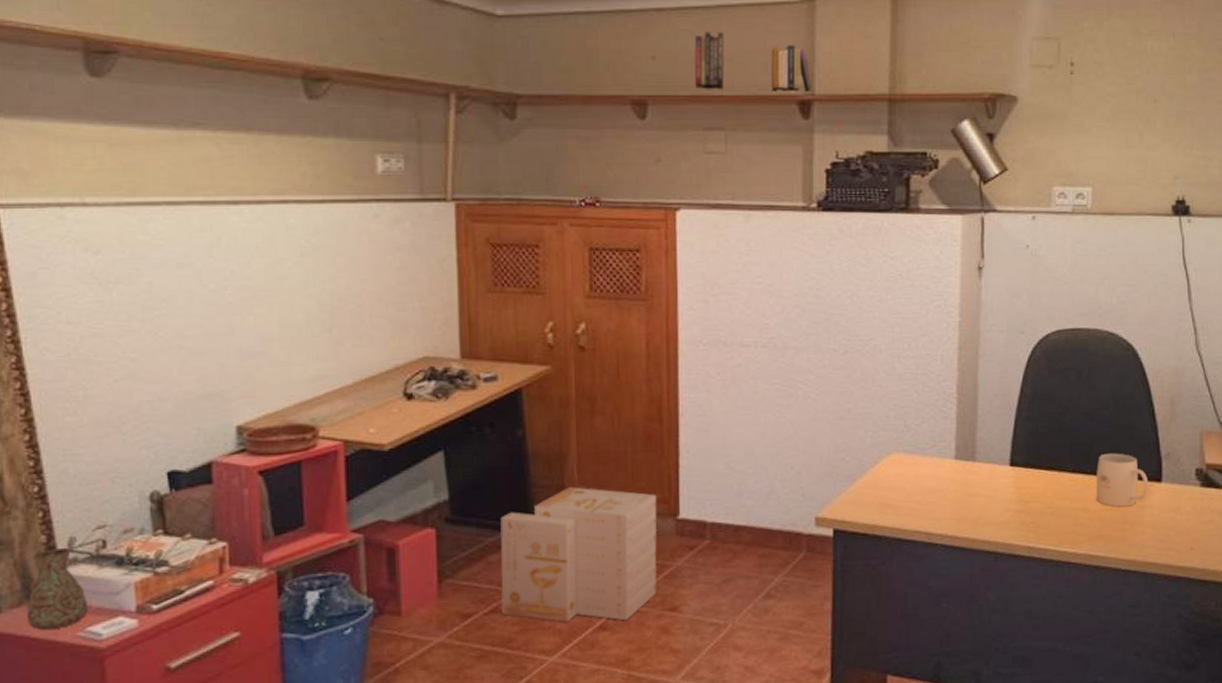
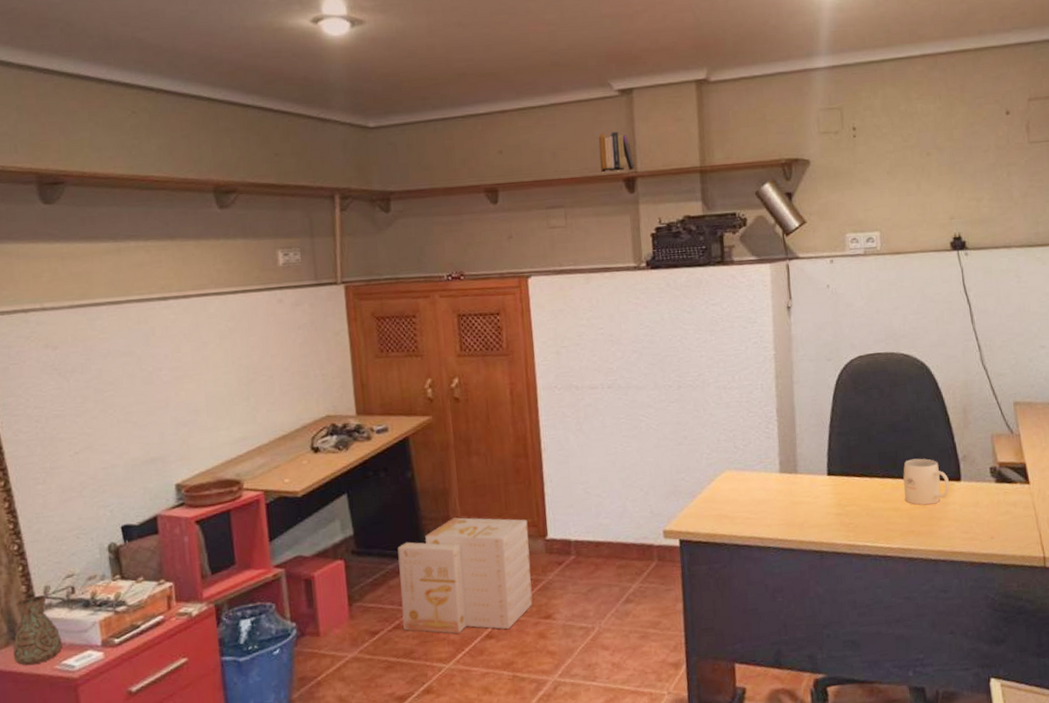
books: present [694,32,725,90] -> none [533,126,561,175]

